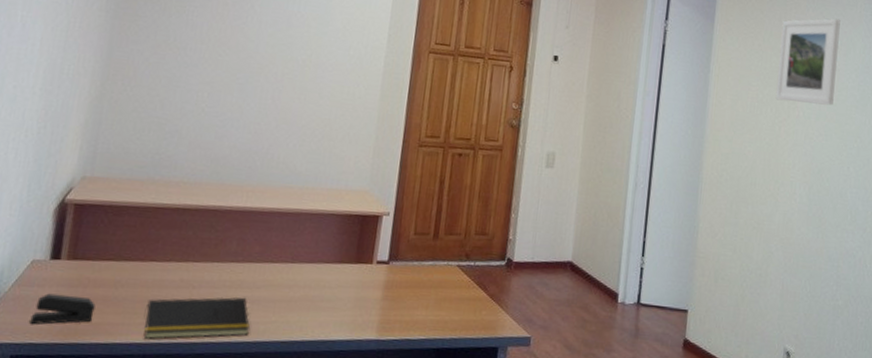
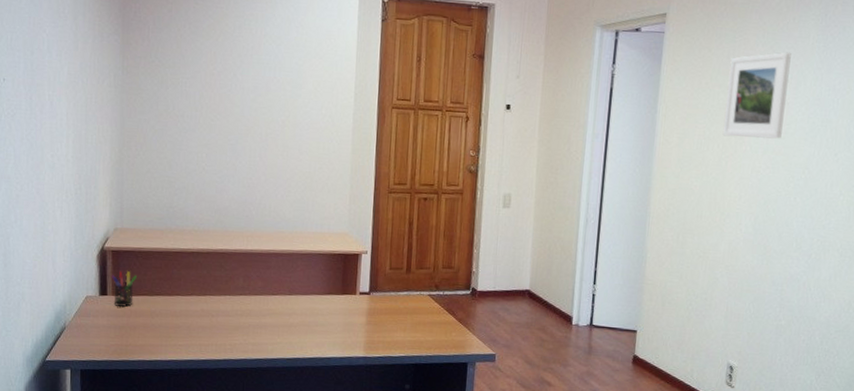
stapler: present [29,293,96,325] -> none [91,322,138,347]
pen holder: none [68,229,103,275] -> present [111,271,137,308]
notepad: present [143,297,250,339] -> none [176,323,260,357]

